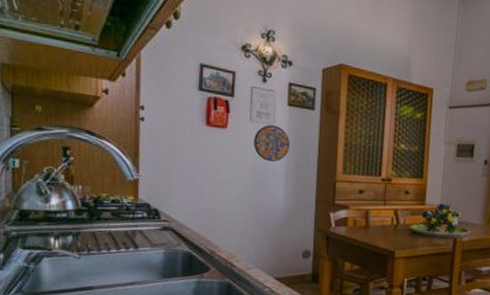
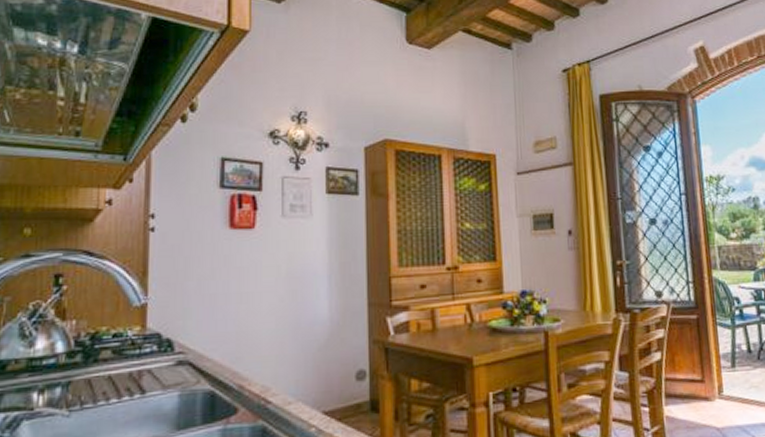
manhole cover: present [254,125,290,162] -> none [288,218,332,263]

